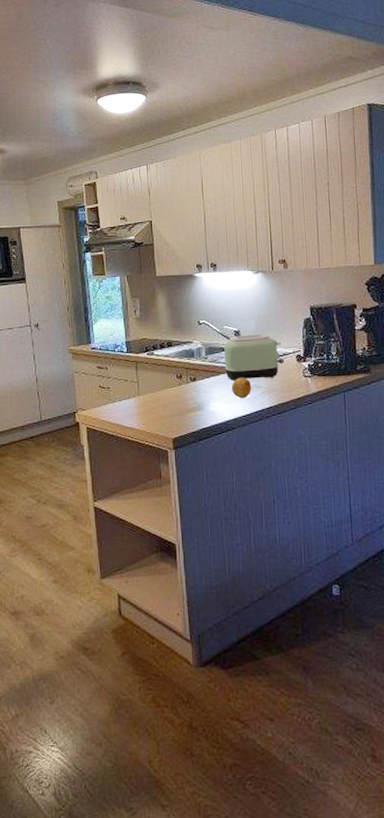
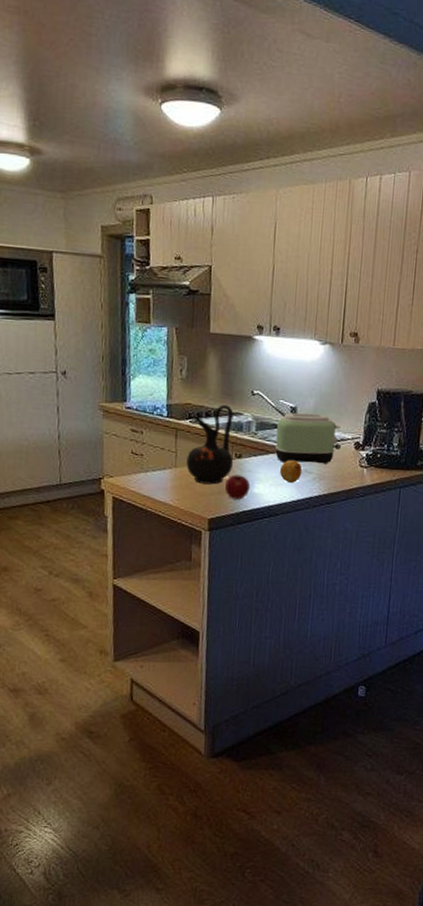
ceramic jug: none [148,336,190,408] -> present [186,405,234,485]
apple: none [184,396,207,419] -> present [225,474,250,500]

